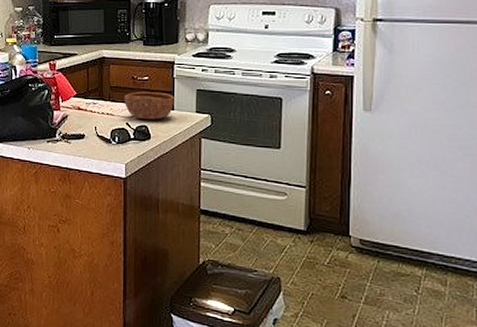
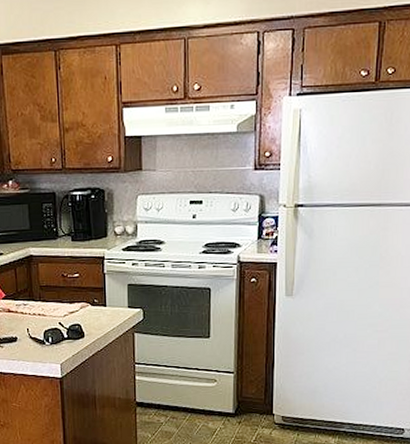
bowl: present [124,92,174,120] -> none [55,289,106,318]

